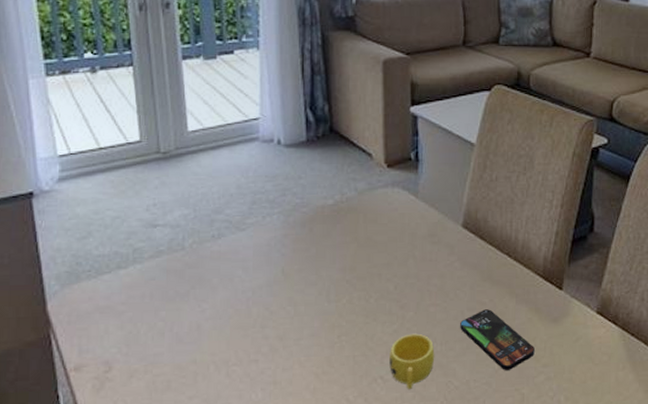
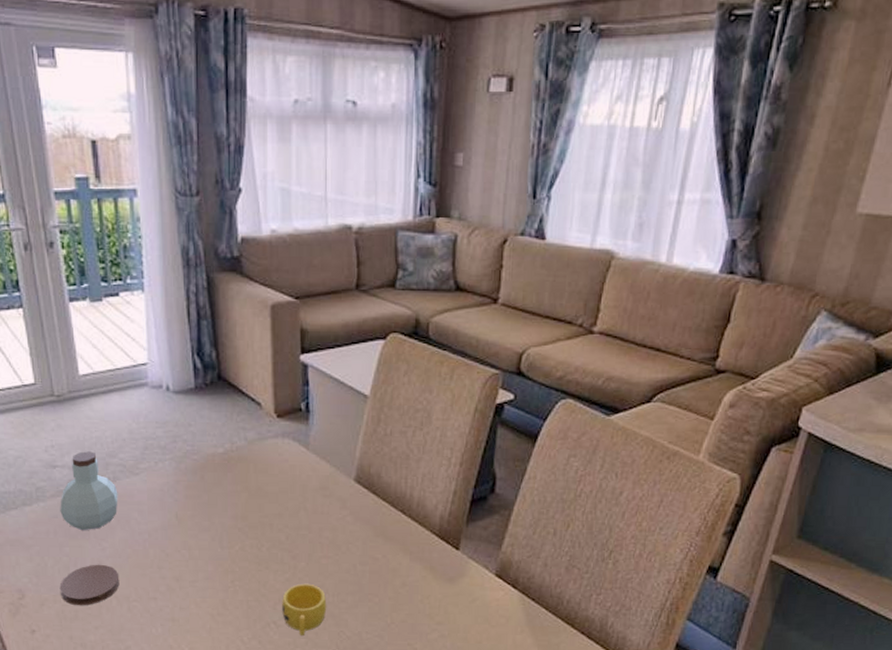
coaster: none [152,327,219,375] -> present [59,564,120,606]
jar: none [158,208,222,293] -> present [60,451,118,531]
smartphone: present [460,309,534,370] -> none [352,565,428,625]

